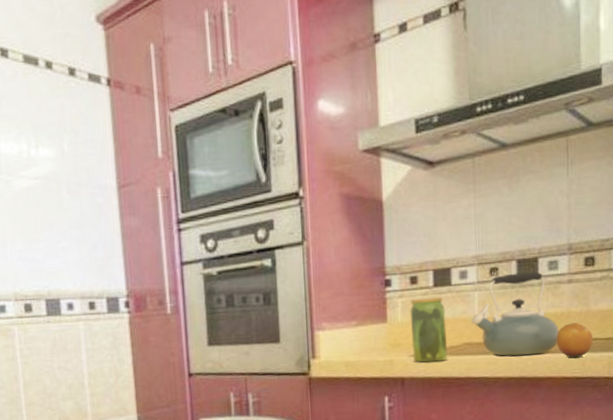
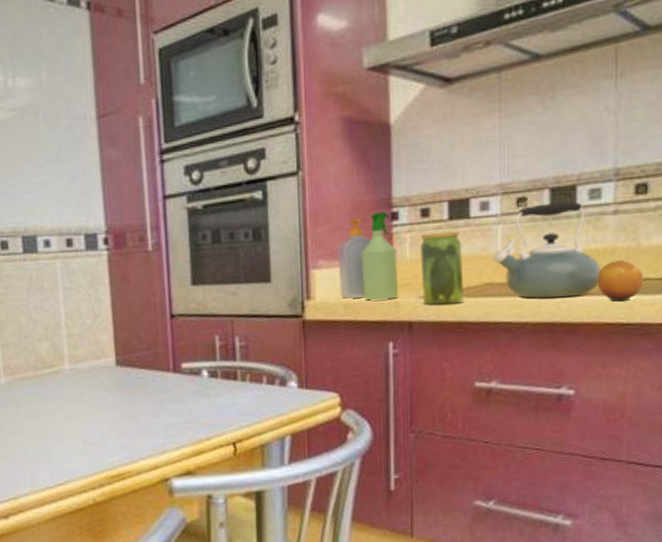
soap bottle: none [338,284,367,358] -> present [337,218,371,299]
spray bottle: none [359,279,393,359] -> present [360,212,399,301]

